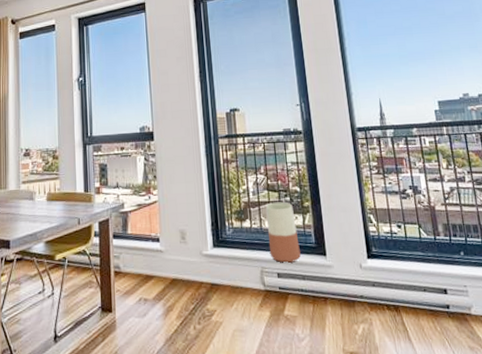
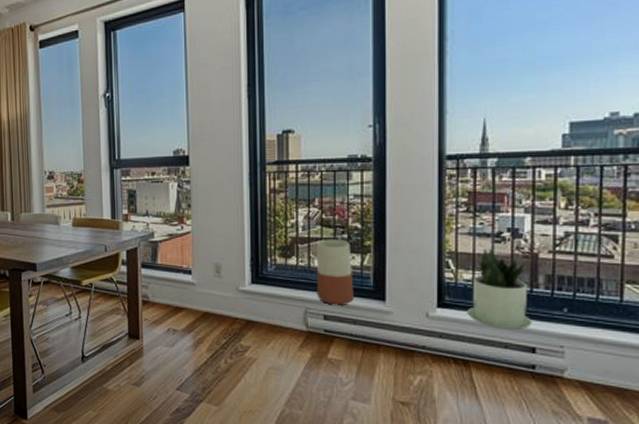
planter: none [390,203,441,275] -> present [467,248,533,331]

